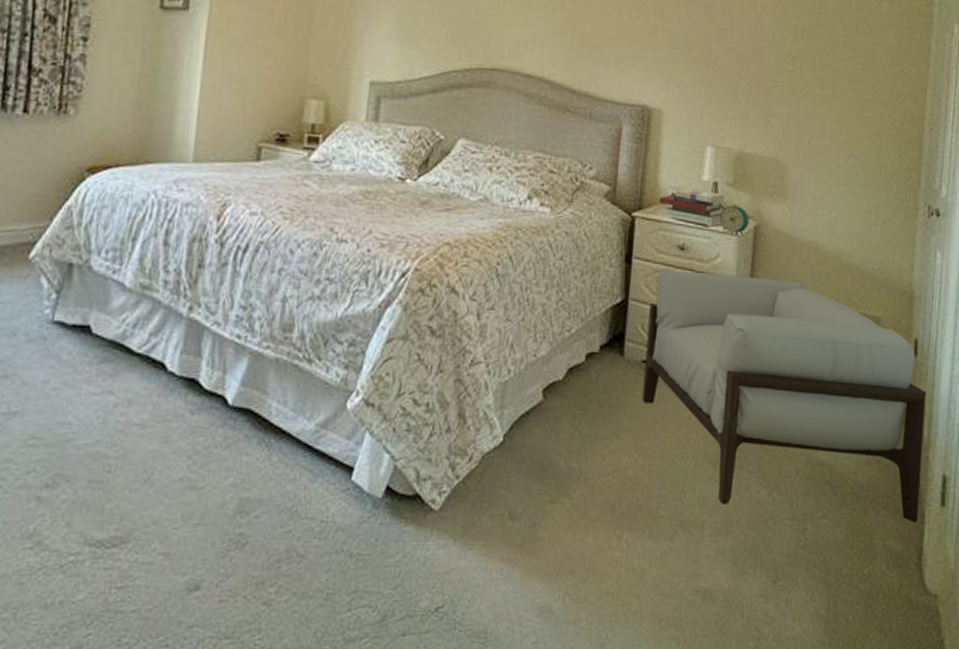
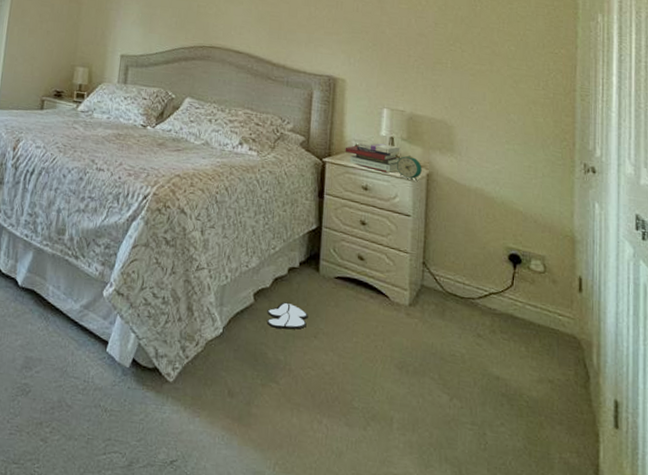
slippers: none [558,396,609,430] -> present [266,302,308,330]
armchair: present [642,267,926,523] -> none [336,203,593,441]

